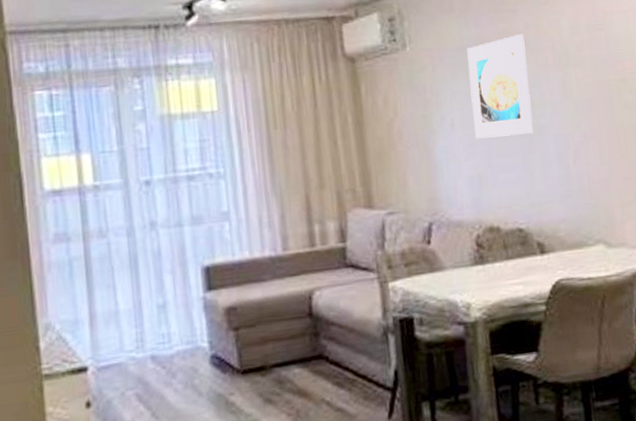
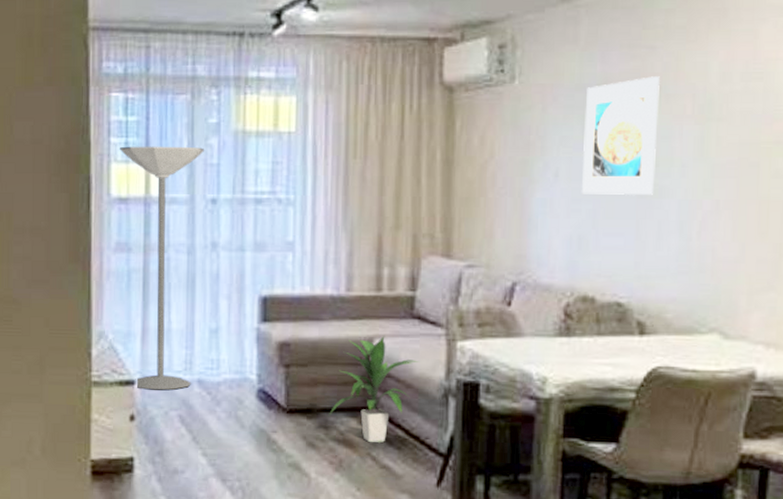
floor lamp: none [49,134,145,374] -> present [120,146,205,390]
indoor plant: none [281,286,357,389] -> present [329,335,419,443]

